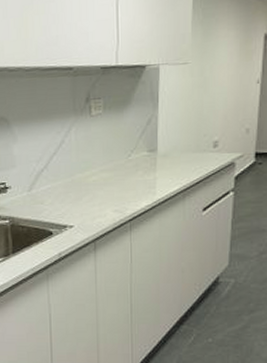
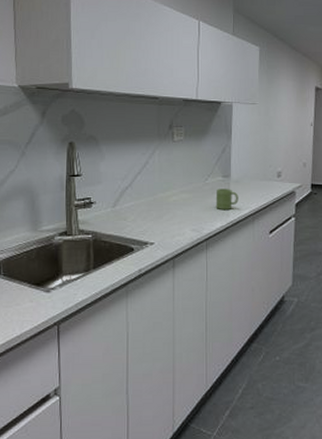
mug: none [140,164,167,189] -> present [215,189,238,211]

